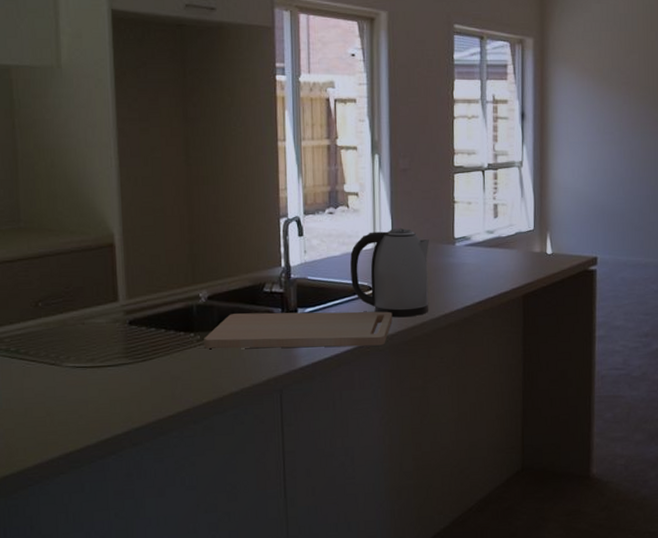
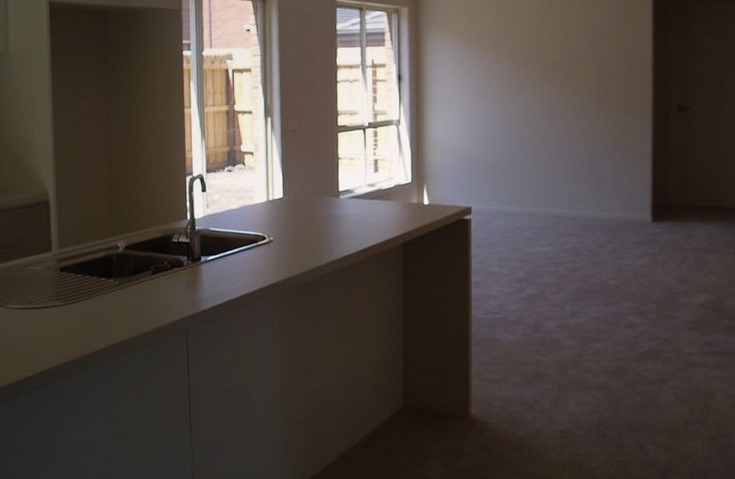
cutting board: present [204,311,393,349] -> none [122,259,284,293]
kettle: present [350,227,429,318] -> none [246,182,317,265]

